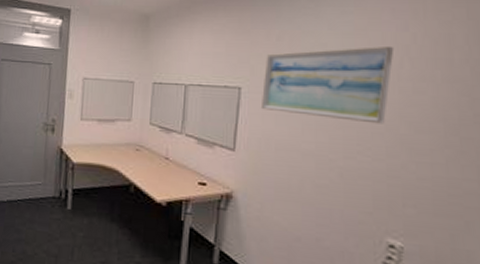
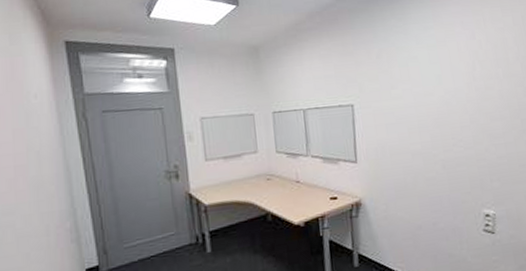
wall art: present [262,45,395,124] -> none [370,52,469,122]

